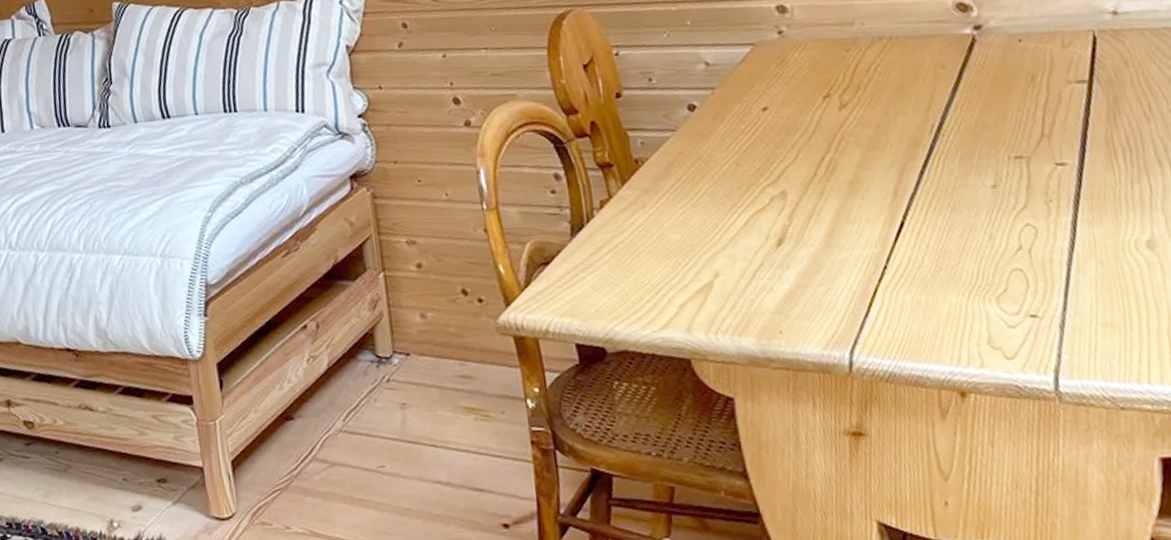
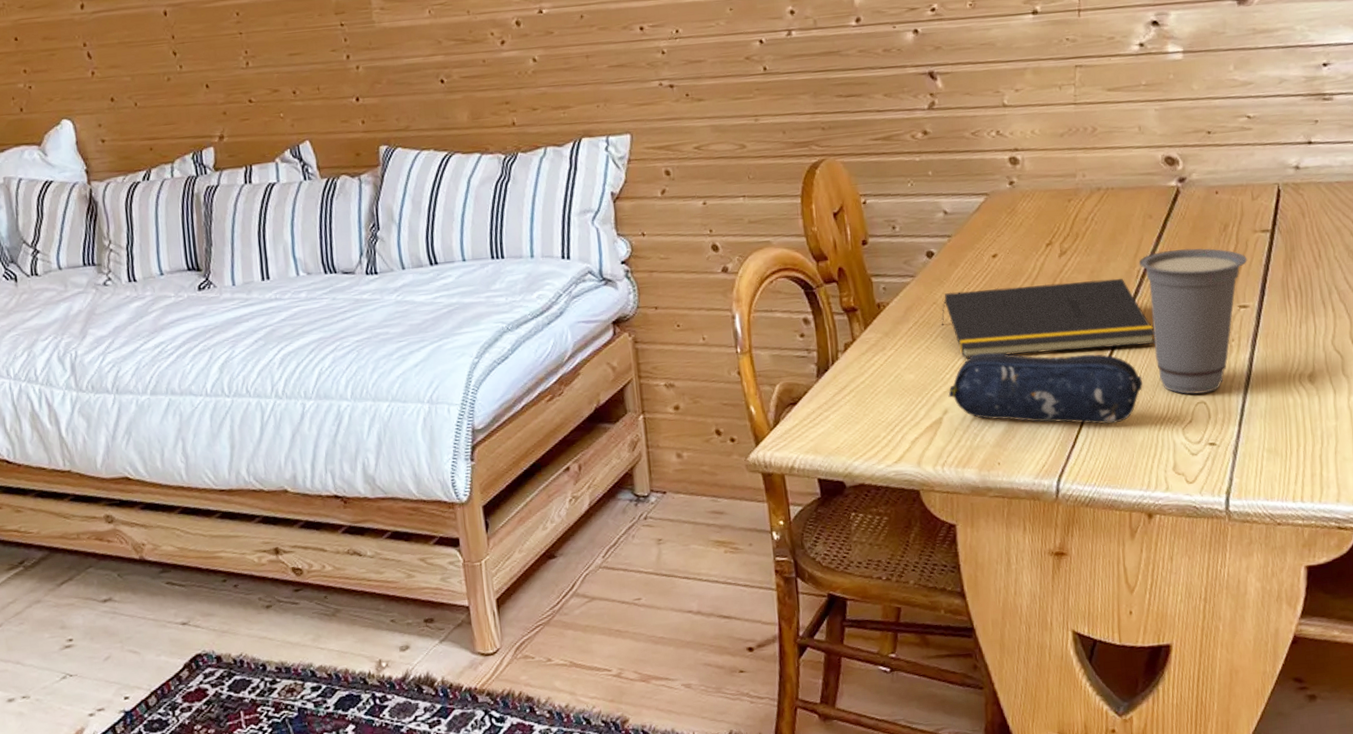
notepad: none [706,133,958,218] -> present [940,278,1156,359]
pencil case: none [718,212,946,291] -> present [948,352,1143,424]
cup: none [932,100,1062,260] -> present [1139,248,1247,394]

